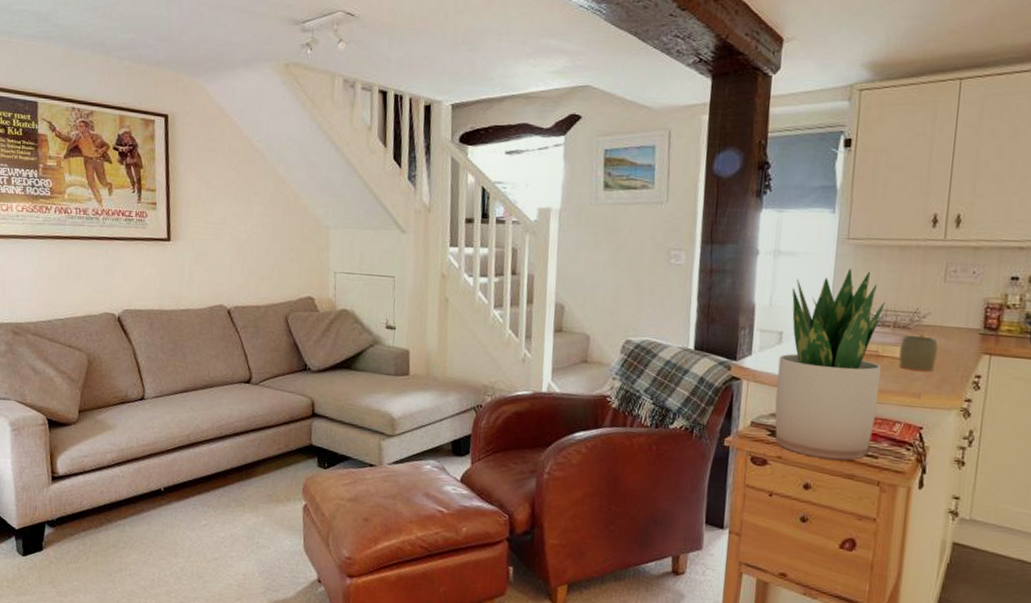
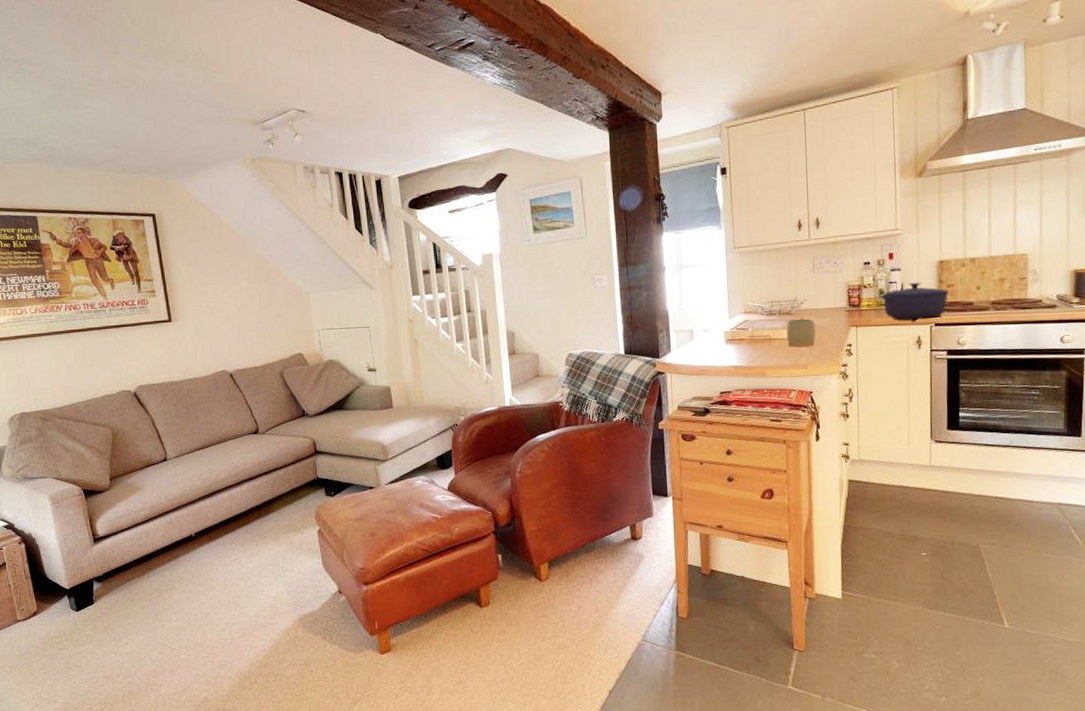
planter: present [775,268,886,461] -> none [693,272,776,428]

